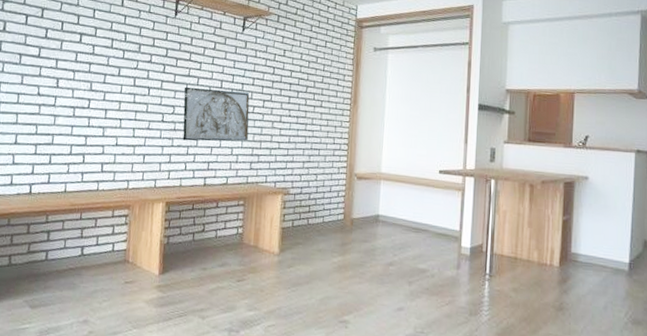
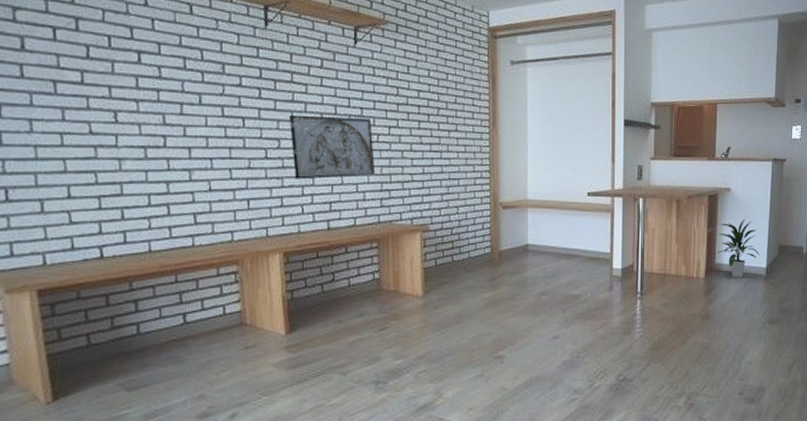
indoor plant: none [573,210,621,270] -> present [717,219,760,278]

